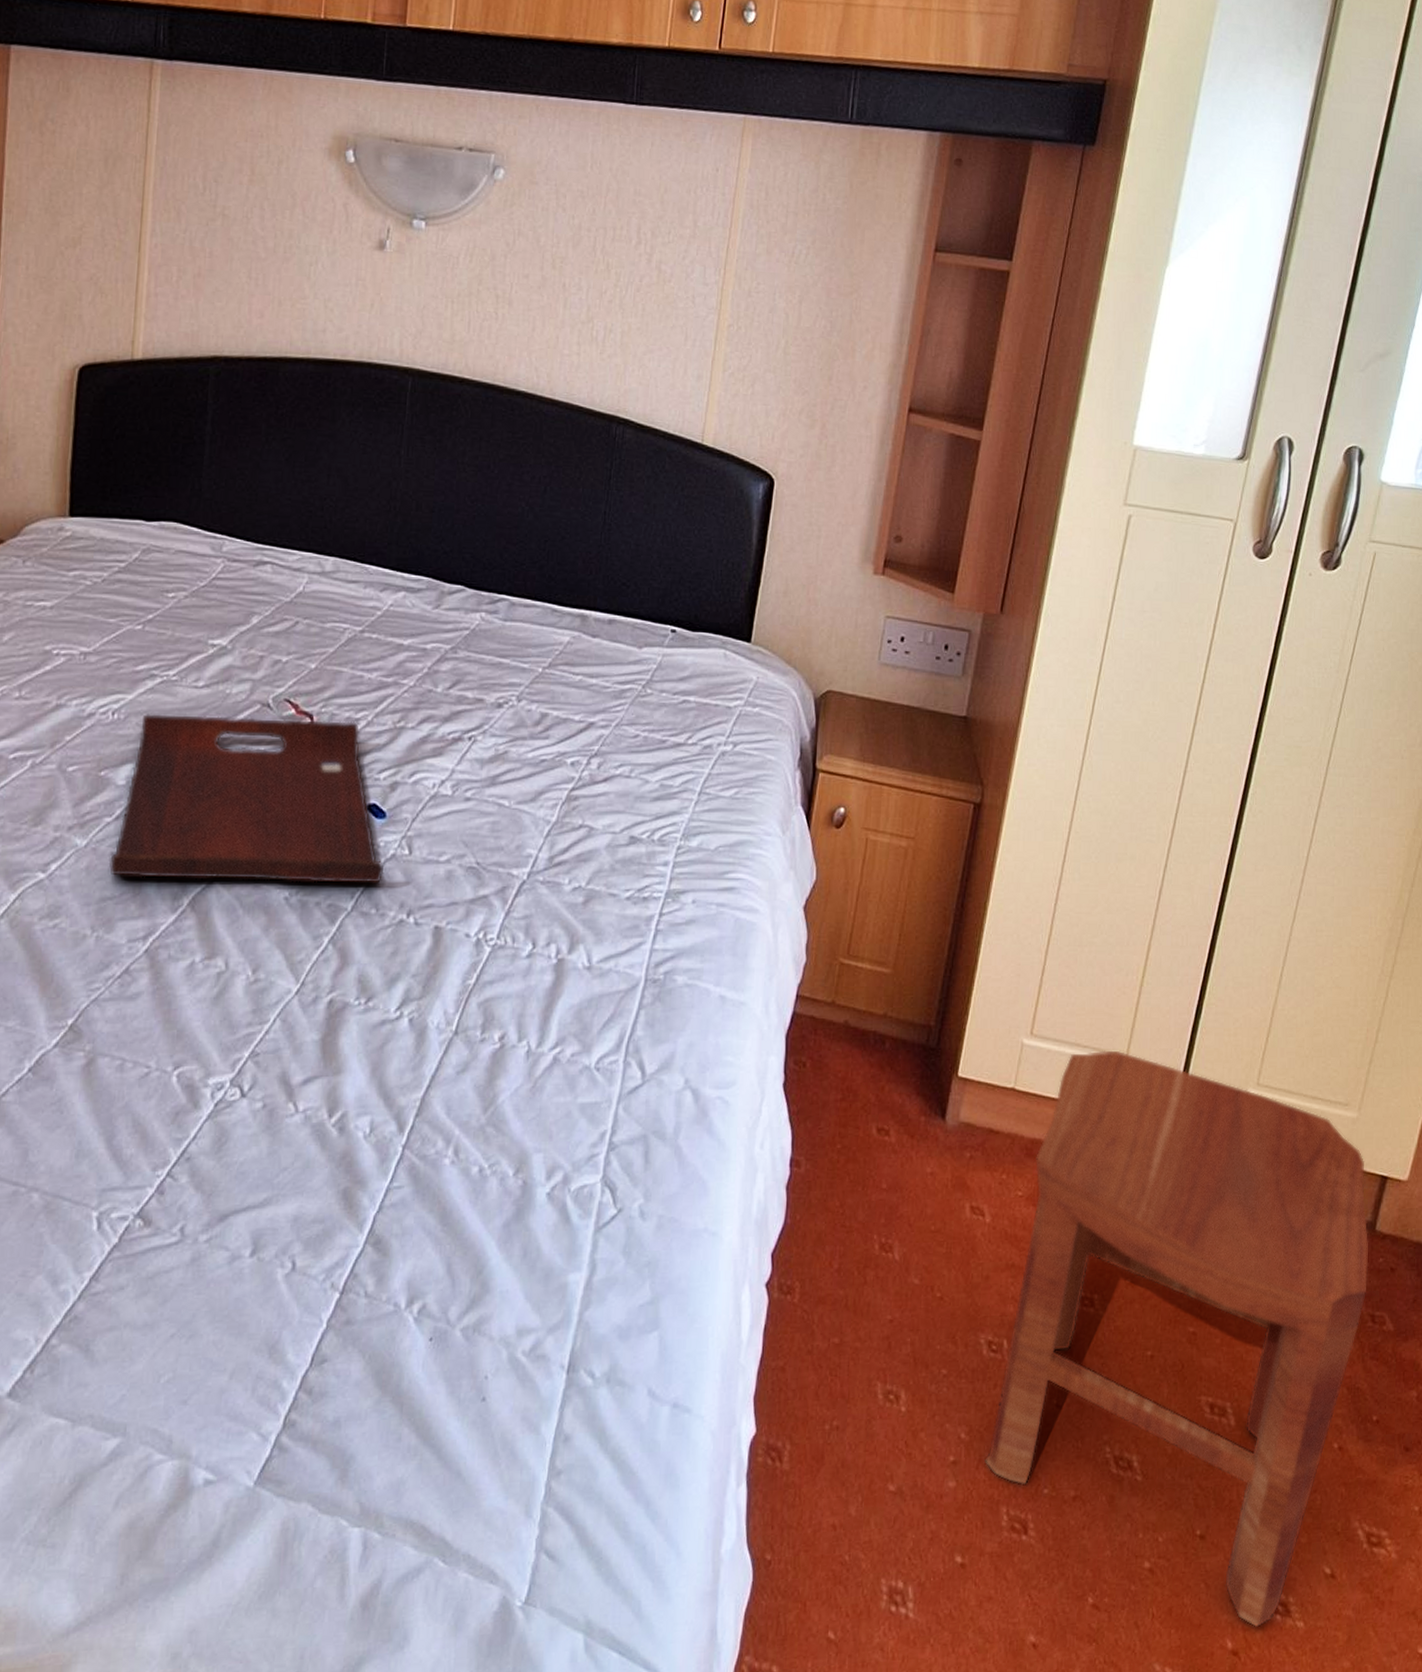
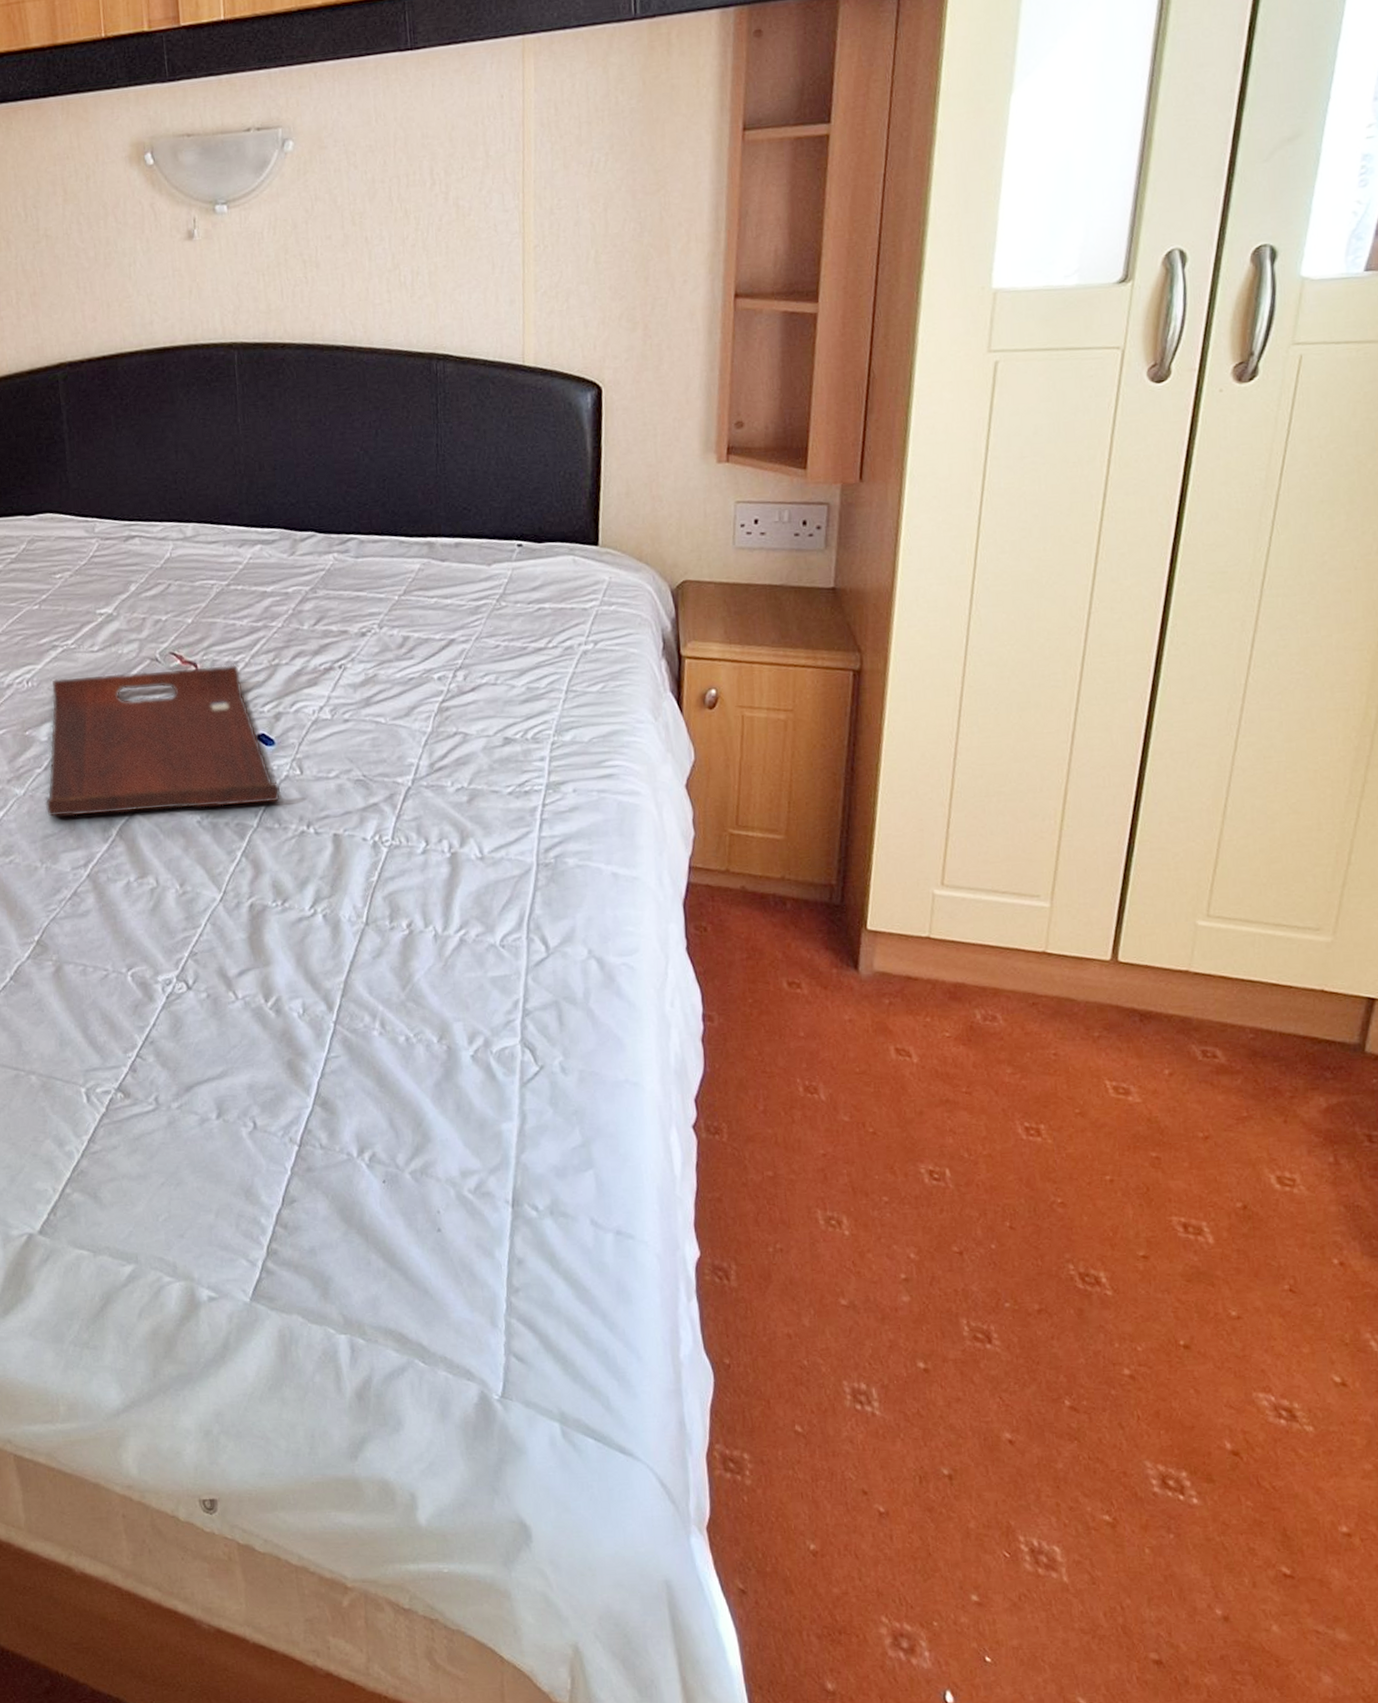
stool: present [984,1050,1369,1627] -> none [938,893,1361,1430]

